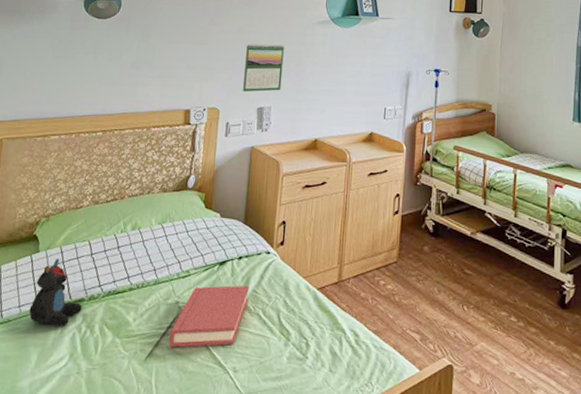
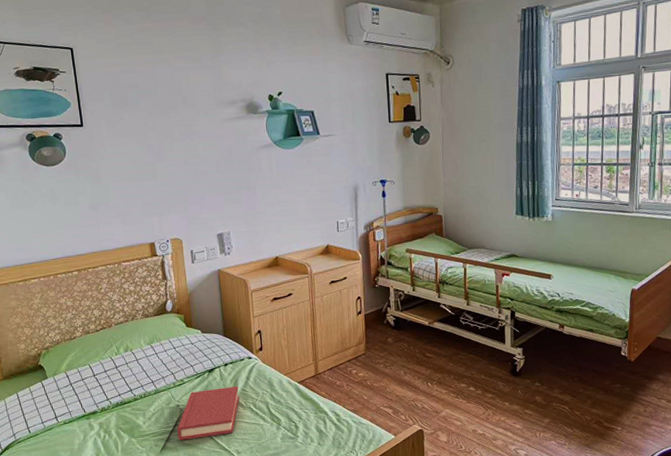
teddy bear: present [29,259,82,327] -> none [51,382,97,435]
calendar: present [242,43,284,92] -> none [196,172,236,221]

